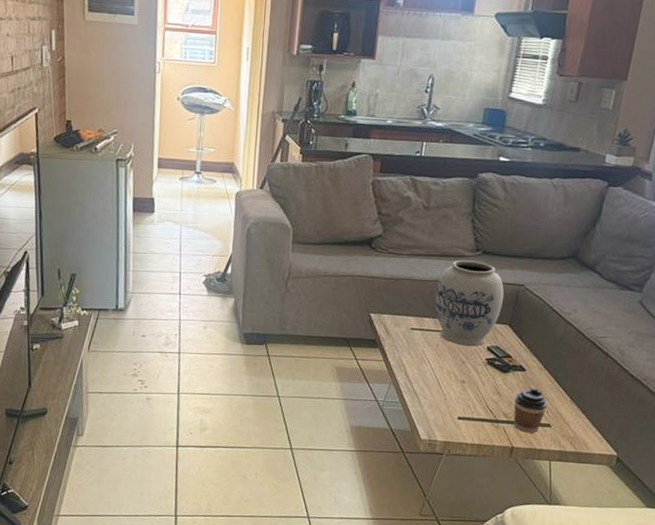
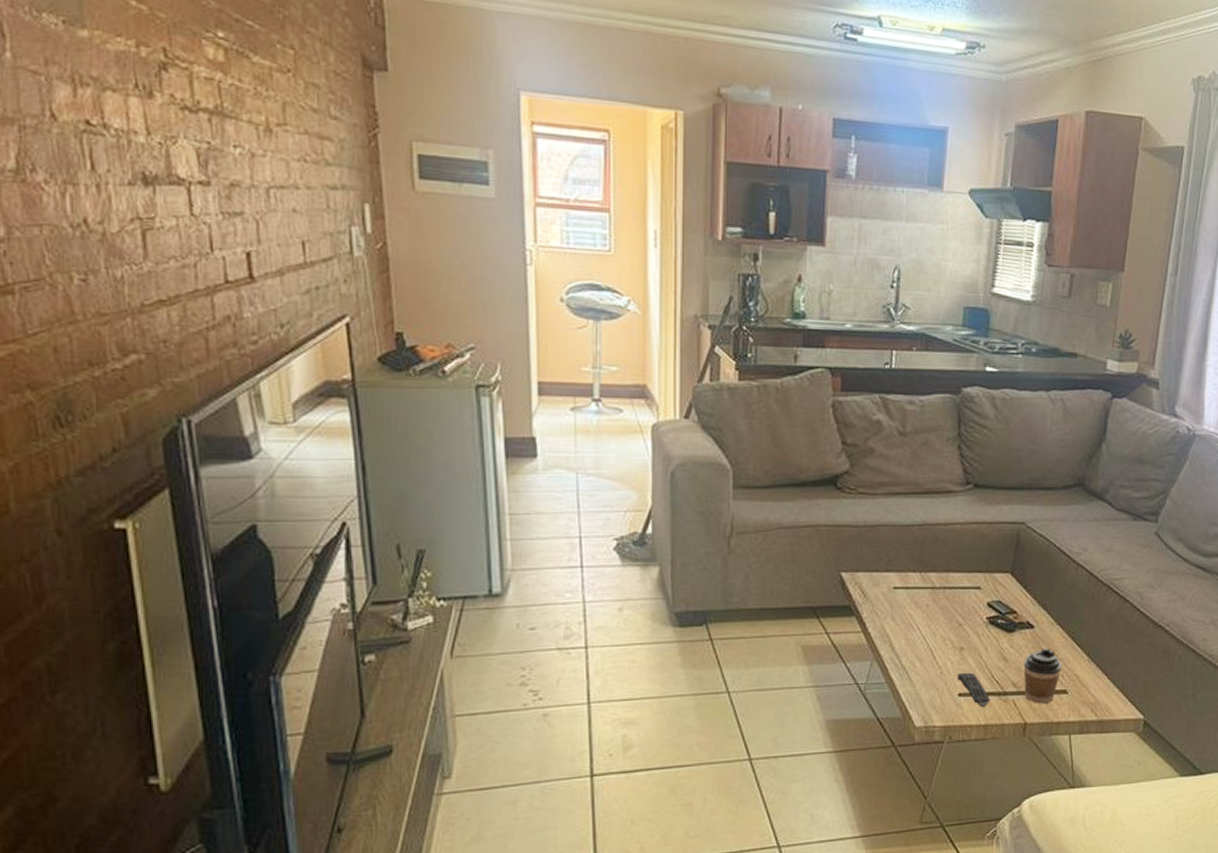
vase: present [435,260,504,347] -> none [921,496,1003,604]
remote control: none [458,400,485,430] -> present [958,672,991,707]

